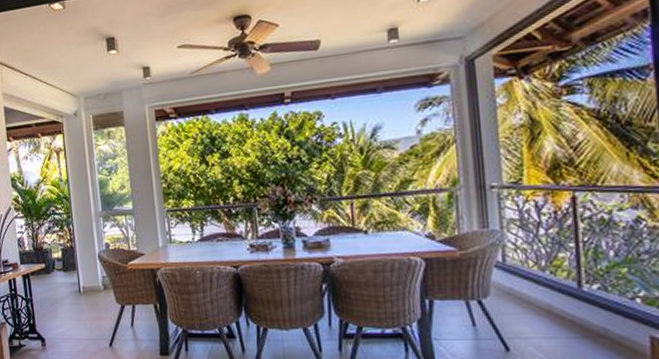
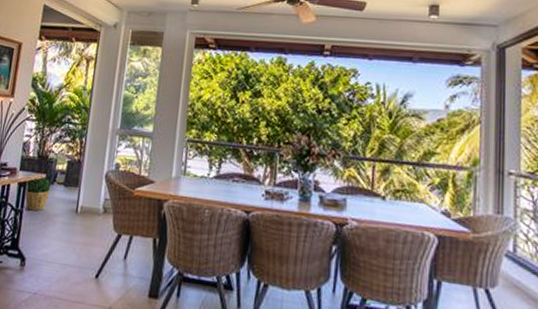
potted plant: none [30,266,52,298] -> present [25,176,51,211]

